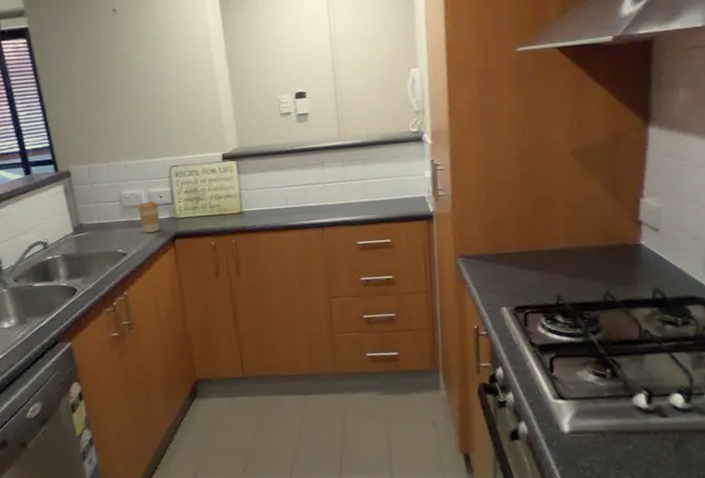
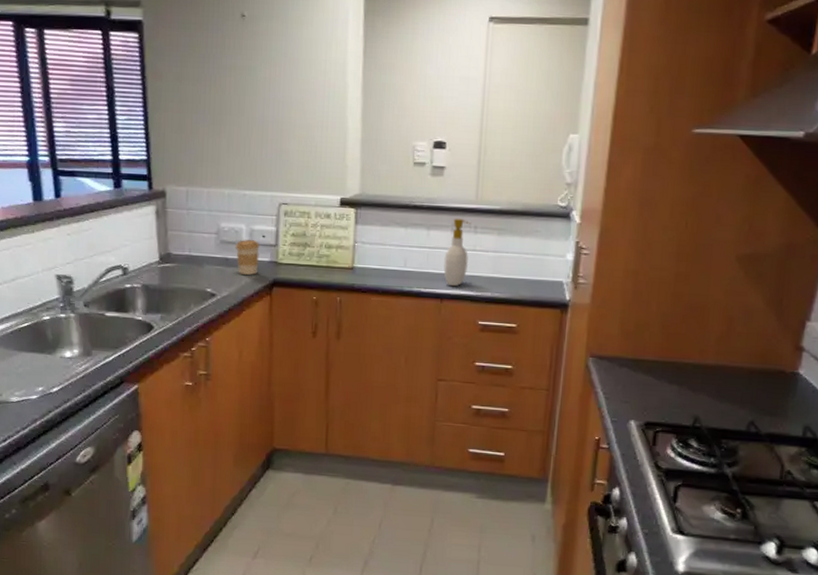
soap bottle: none [319,155,341,216] -> present [443,218,472,287]

